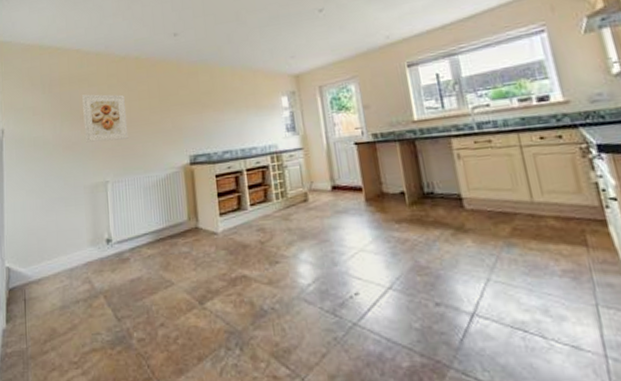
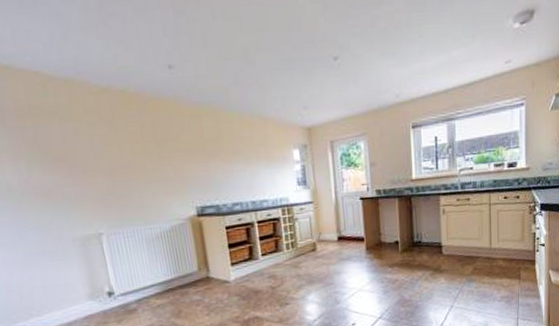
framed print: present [82,94,128,143] -> none [52,132,122,190]

